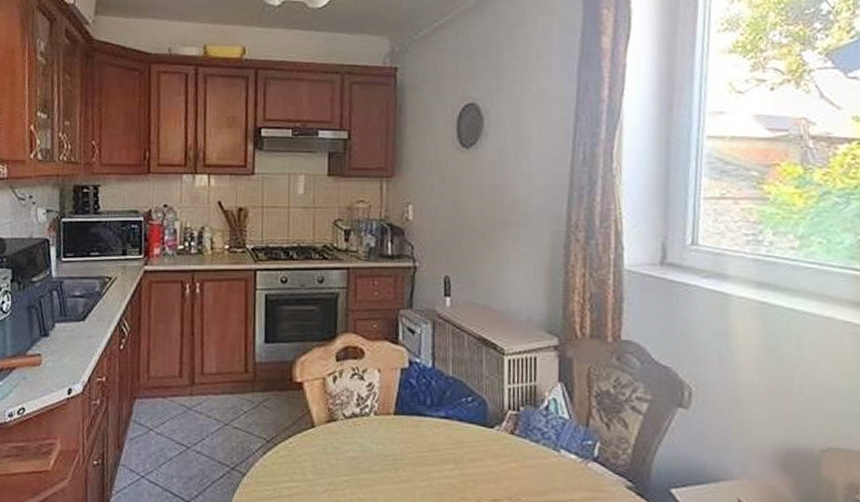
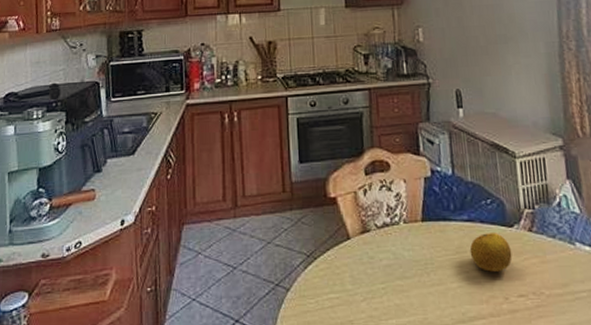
fruit: none [444,432,490,473] -> present [469,233,513,272]

